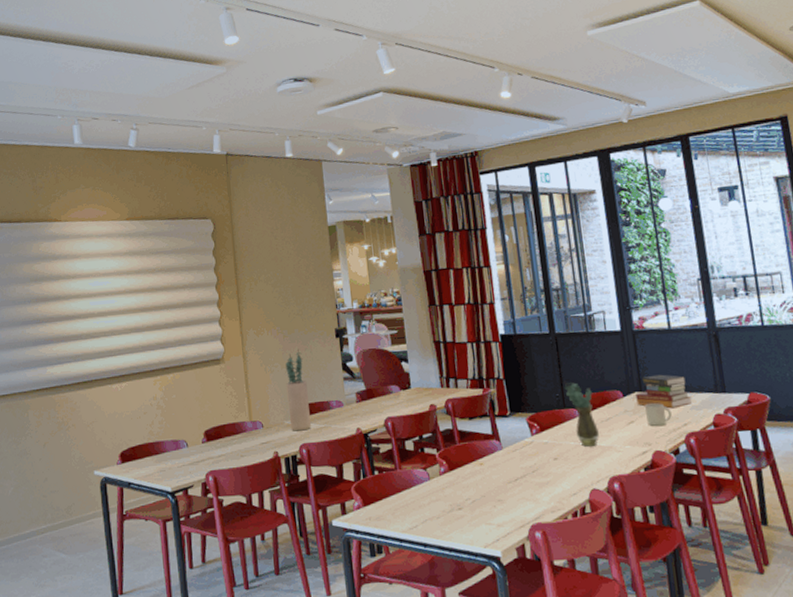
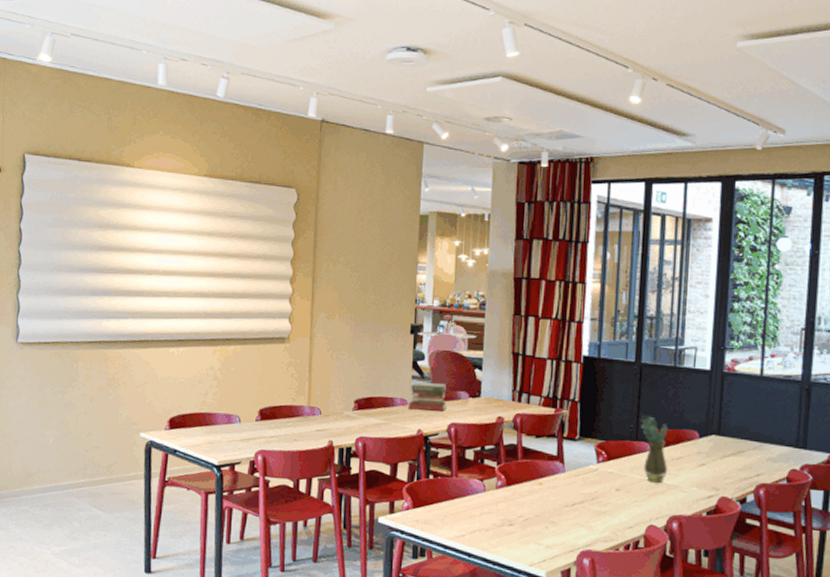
vase: present [285,349,311,431] -> none [349,339,373,424]
books: none [344,380,380,411] -> present [409,382,447,412]
books: present [636,374,693,409] -> none [712,420,770,457]
mug: present [644,403,672,427] -> none [719,449,746,473]

